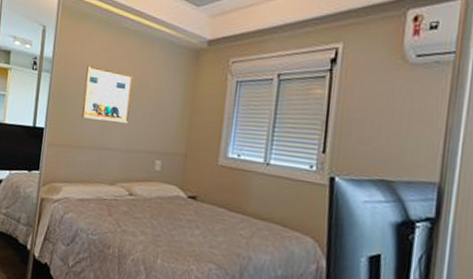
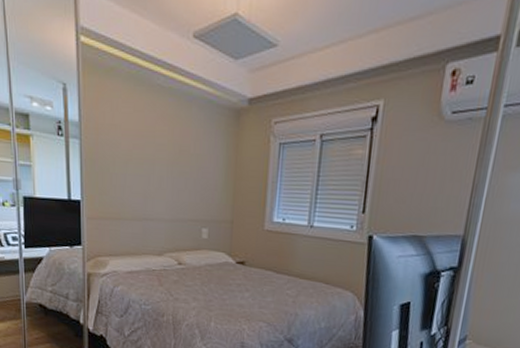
wall art: present [82,65,134,123] -> none [119,129,172,191]

